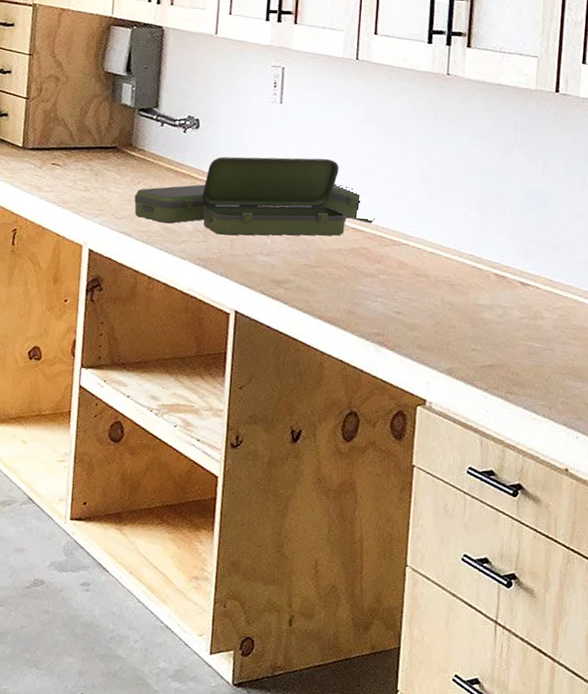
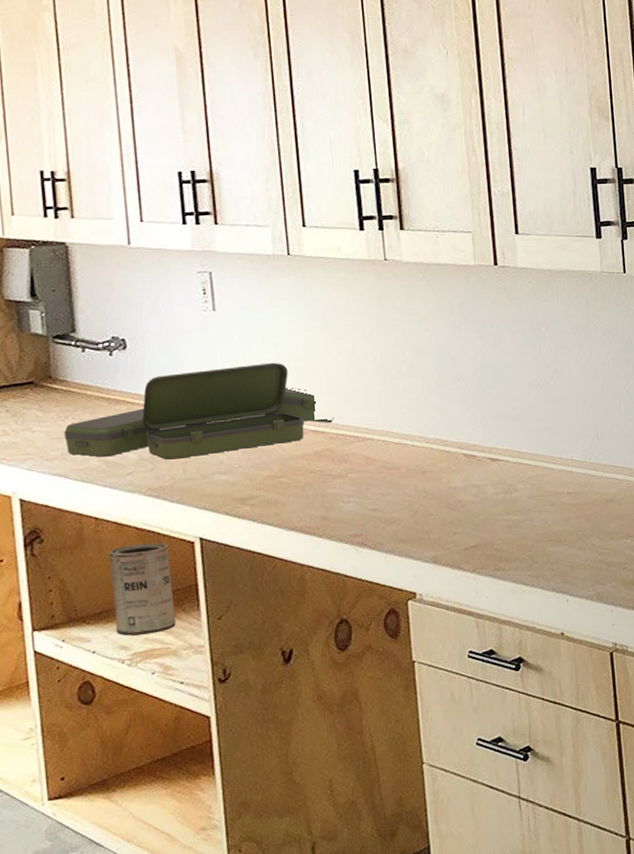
paint can: none [150,306,207,391] -> present [109,542,176,636]

